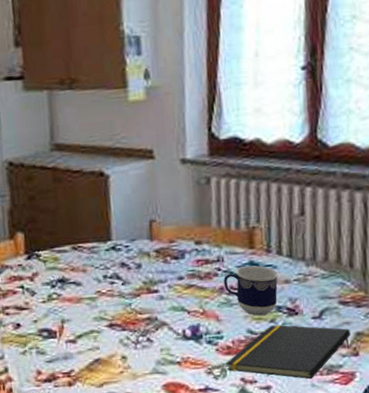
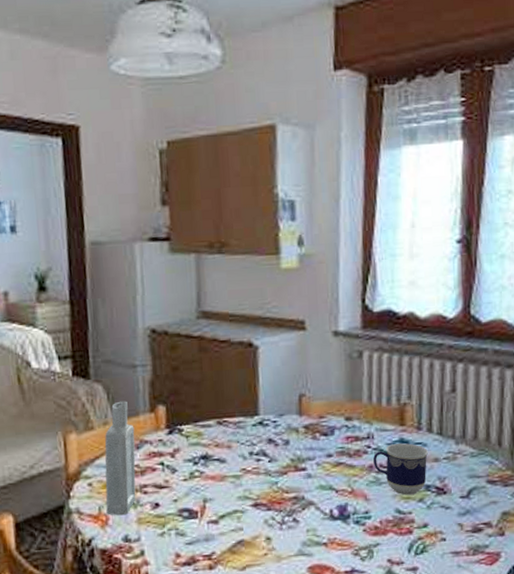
notepad: present [225,324,350,380] -> none [373,504,497,560]

